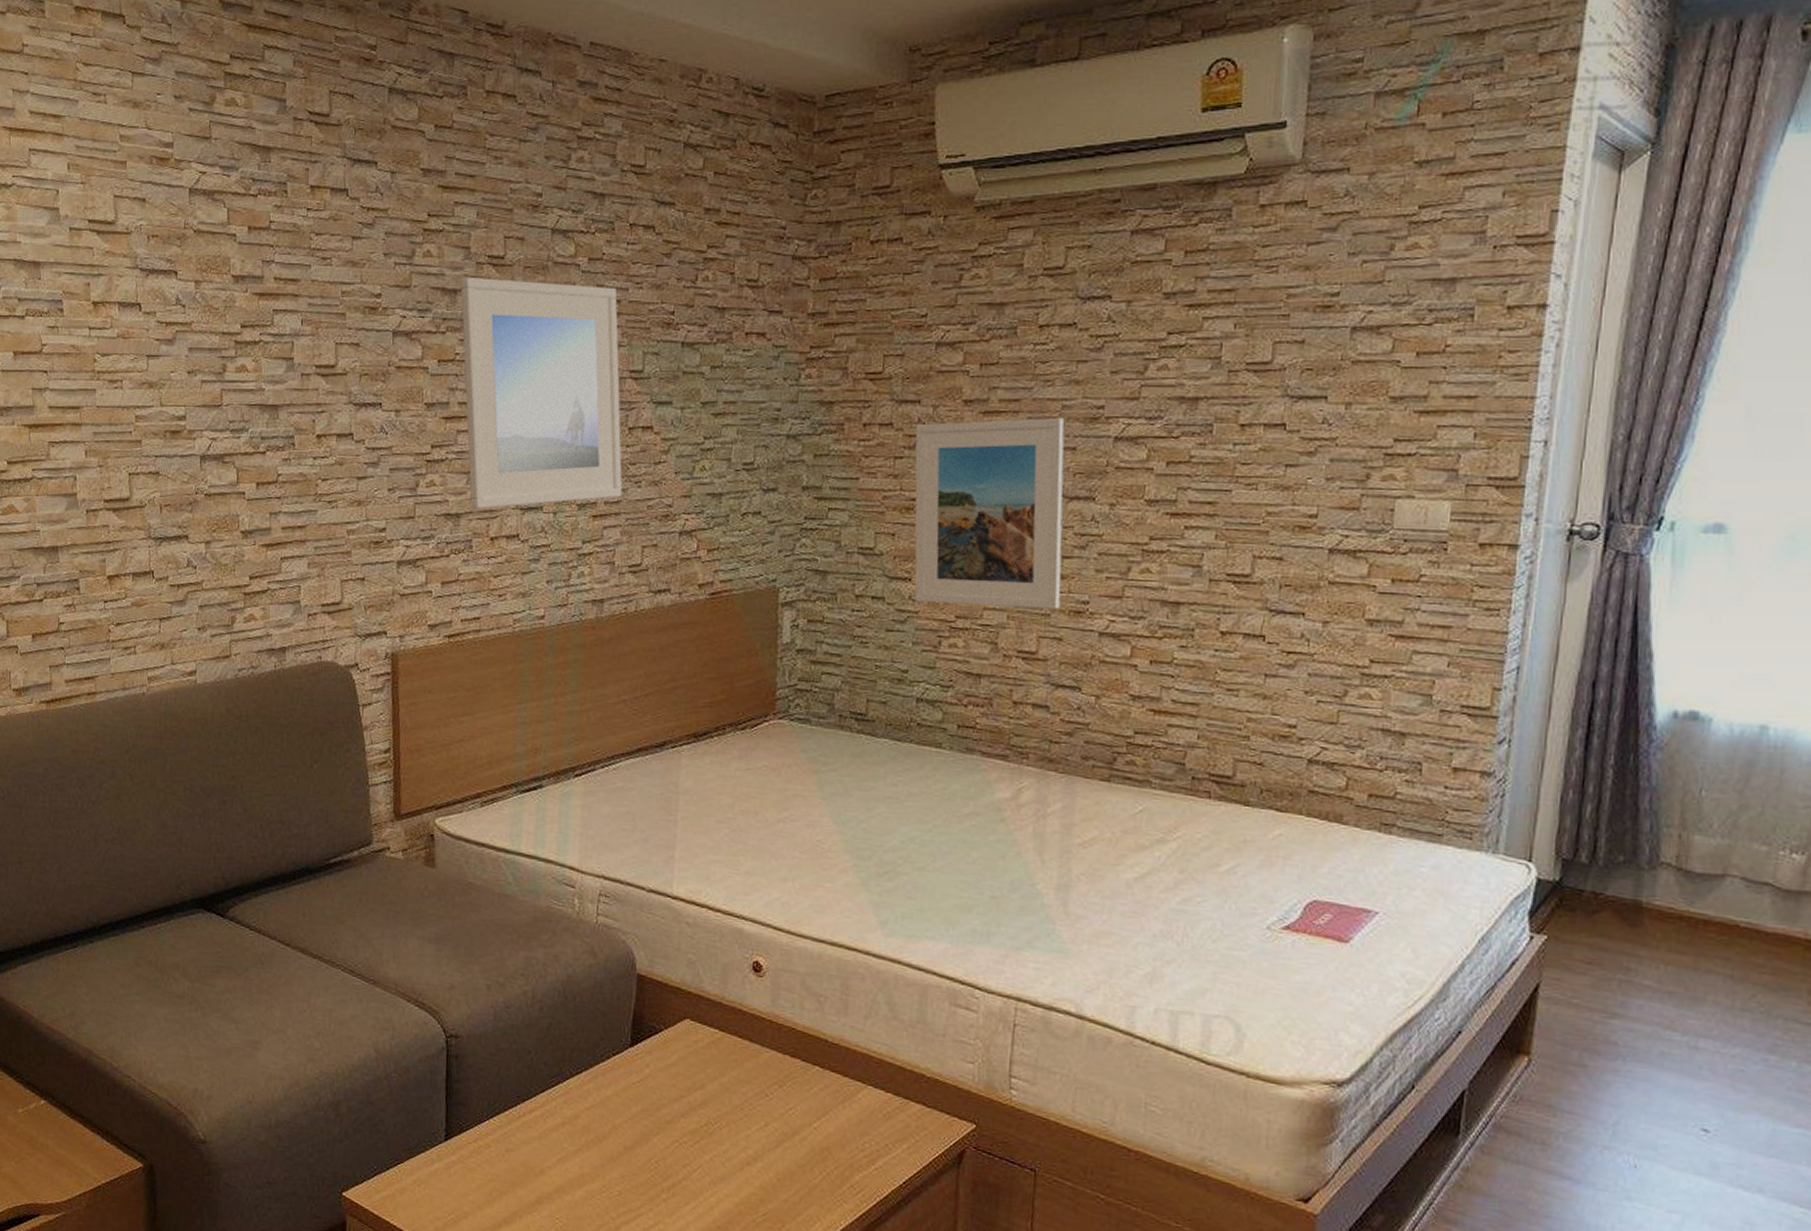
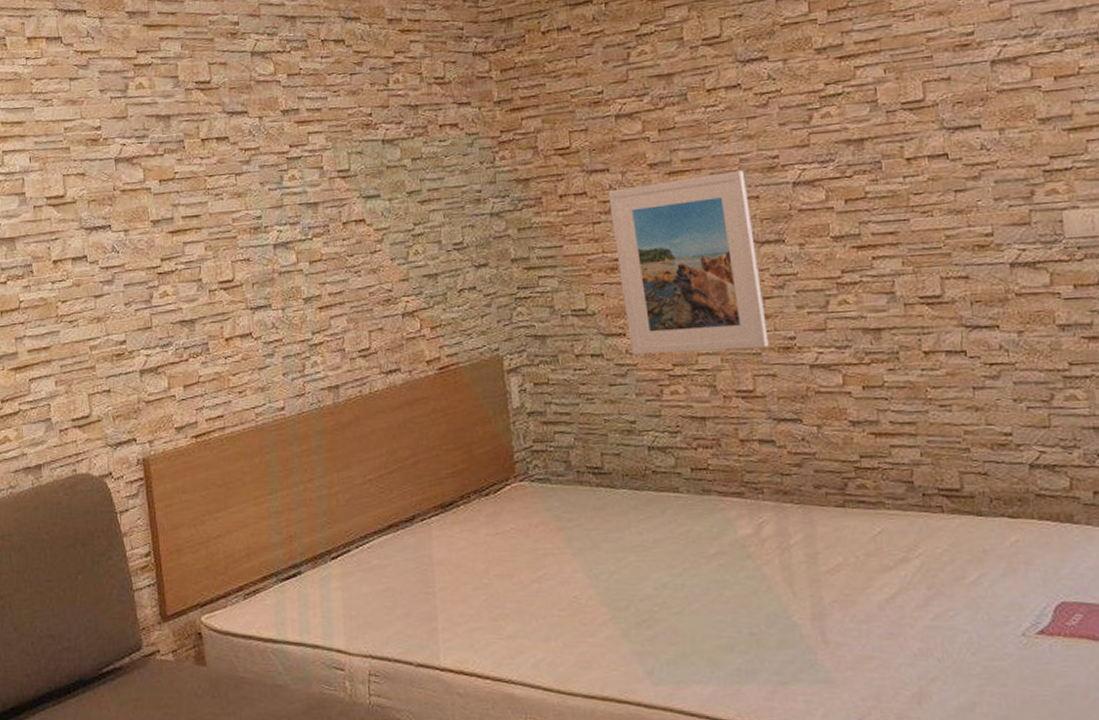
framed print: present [460,276,623,509] -> none [173,97,344,314]

